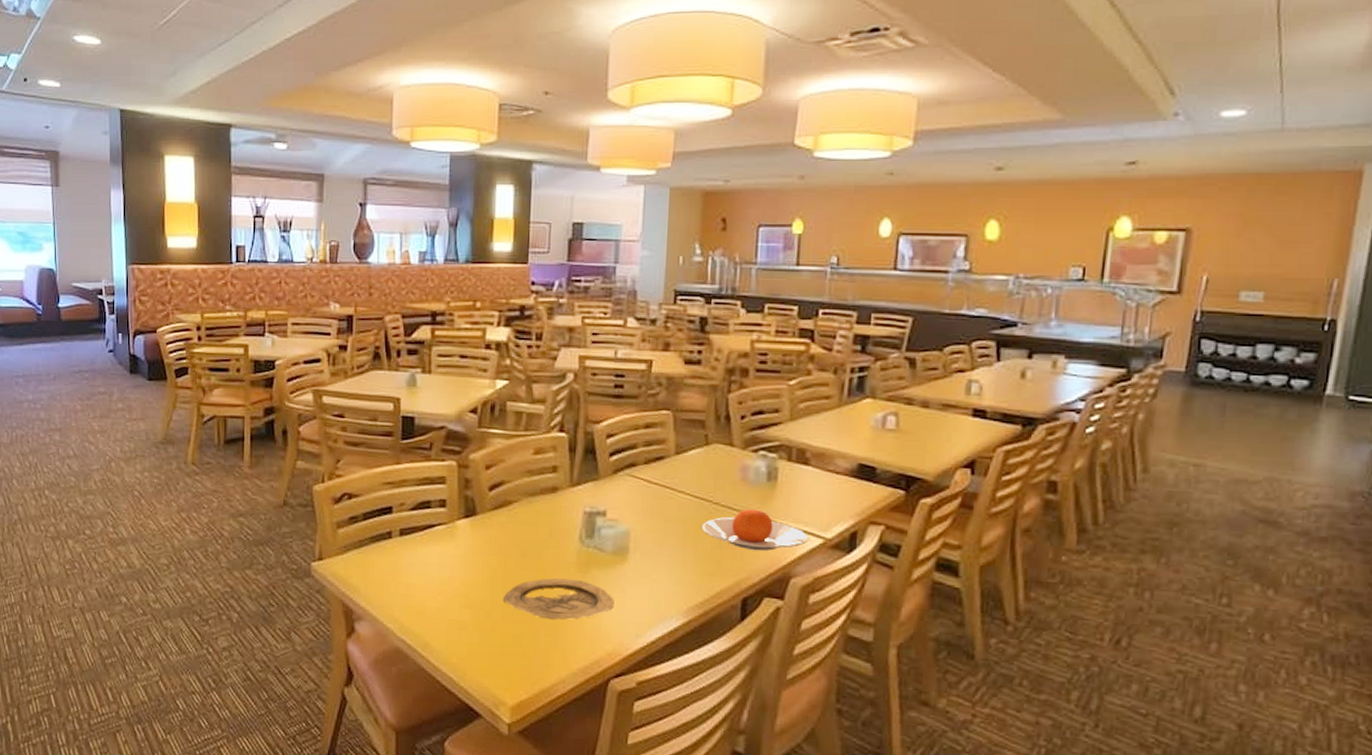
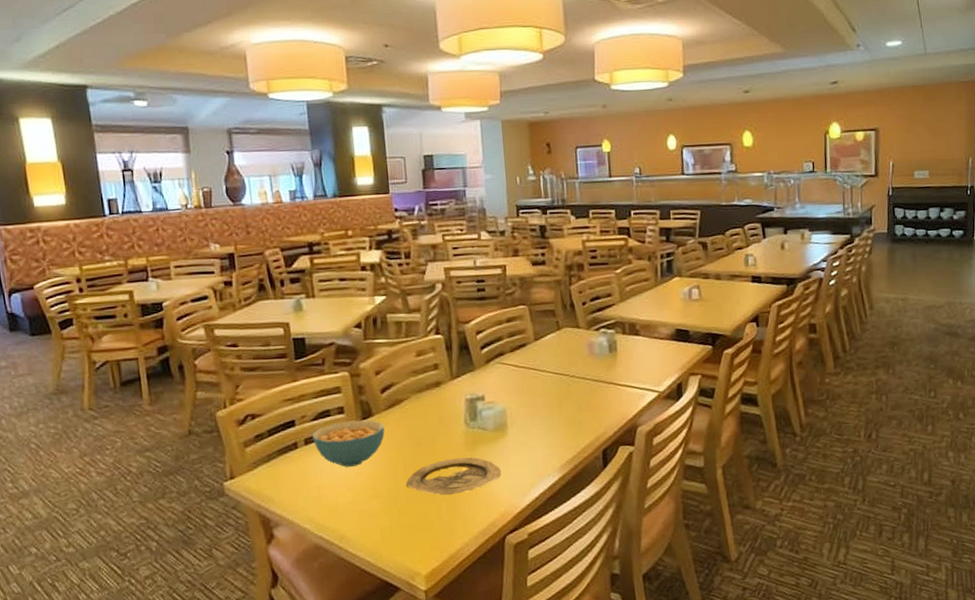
cereal bowl: none [409,516,489,569] -> present [312,420,385,467]
plate: present [701,508,809,551] -> none [563,376,647,410]

